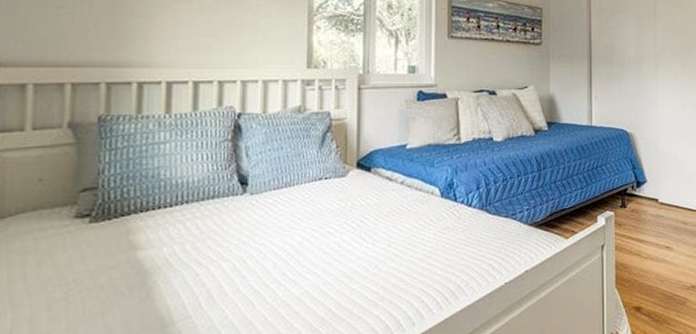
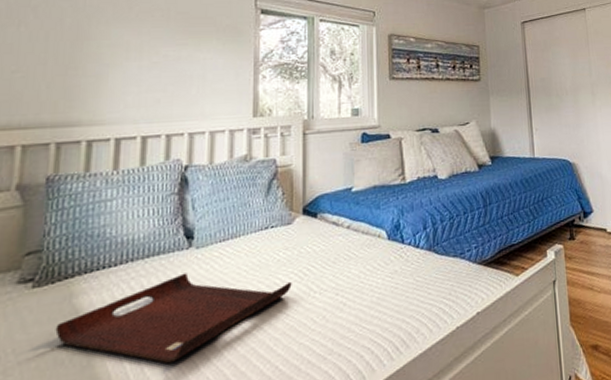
serving tray: none [114,217,345,301] -> present [55,273,292,364]

